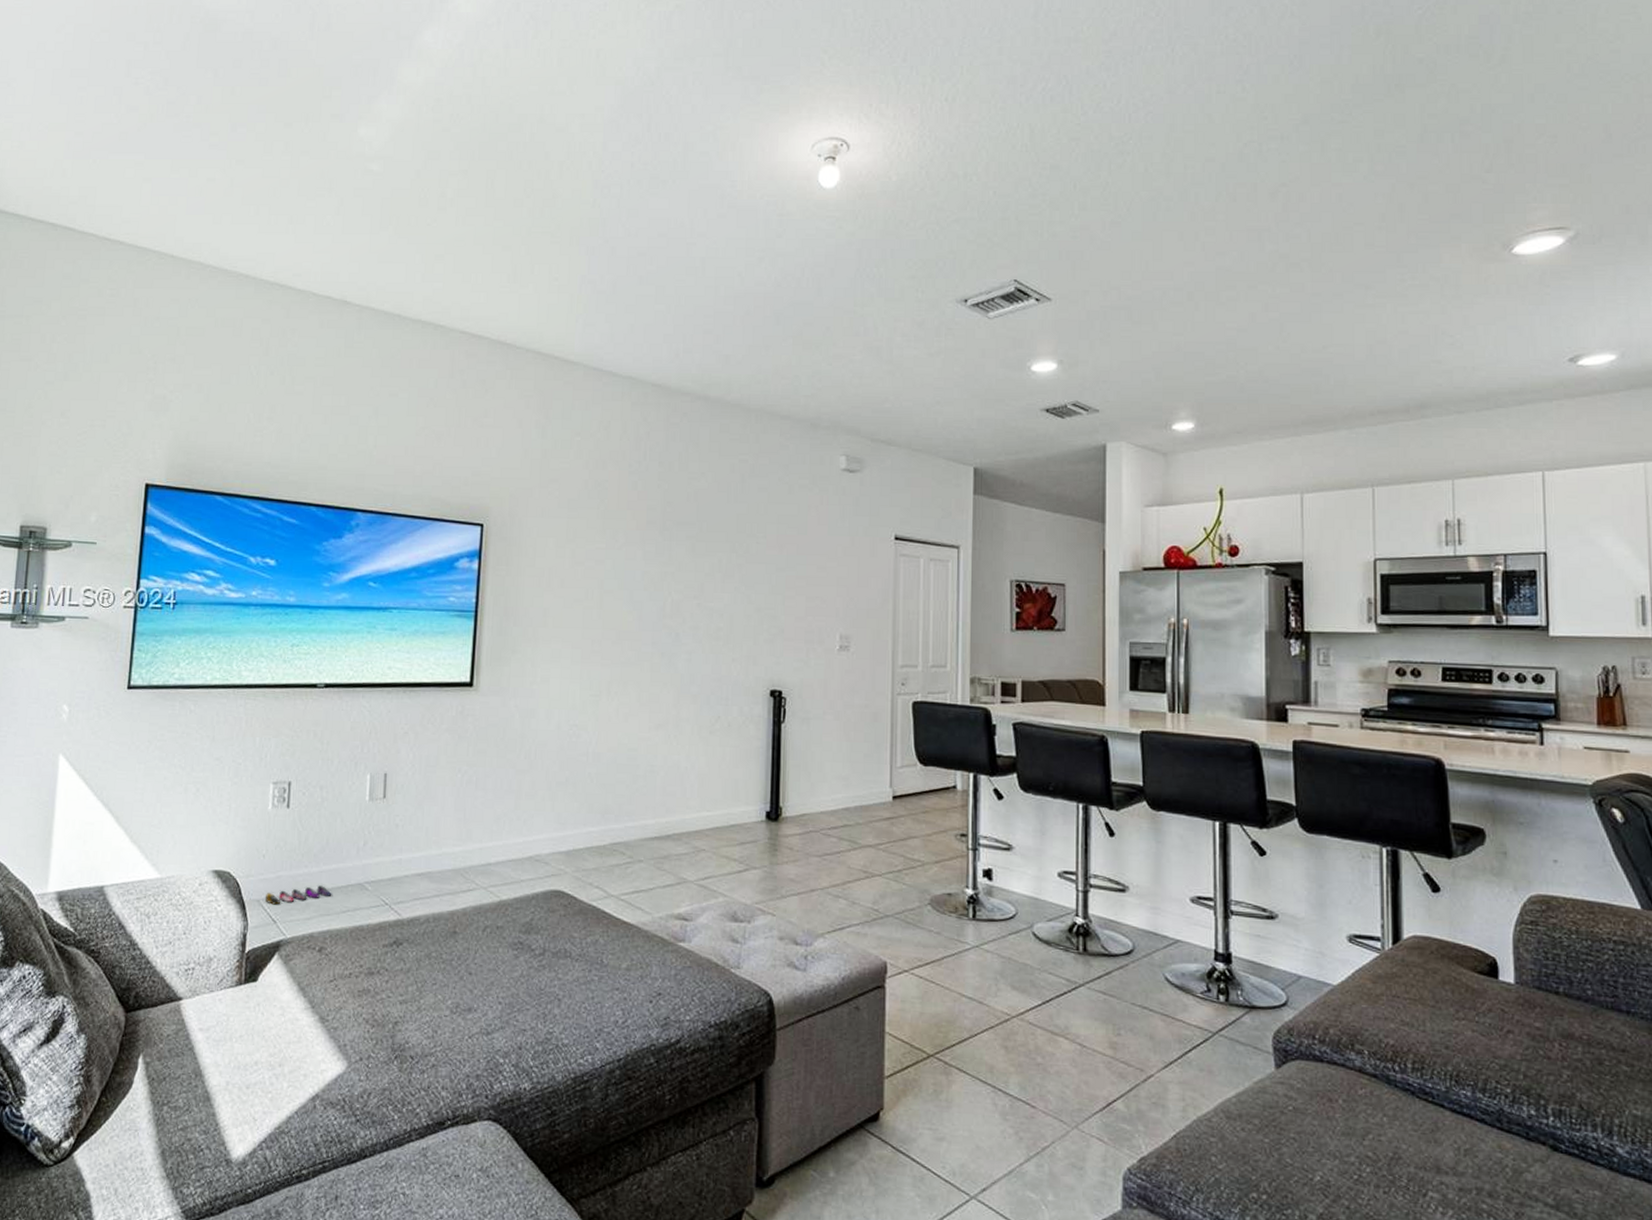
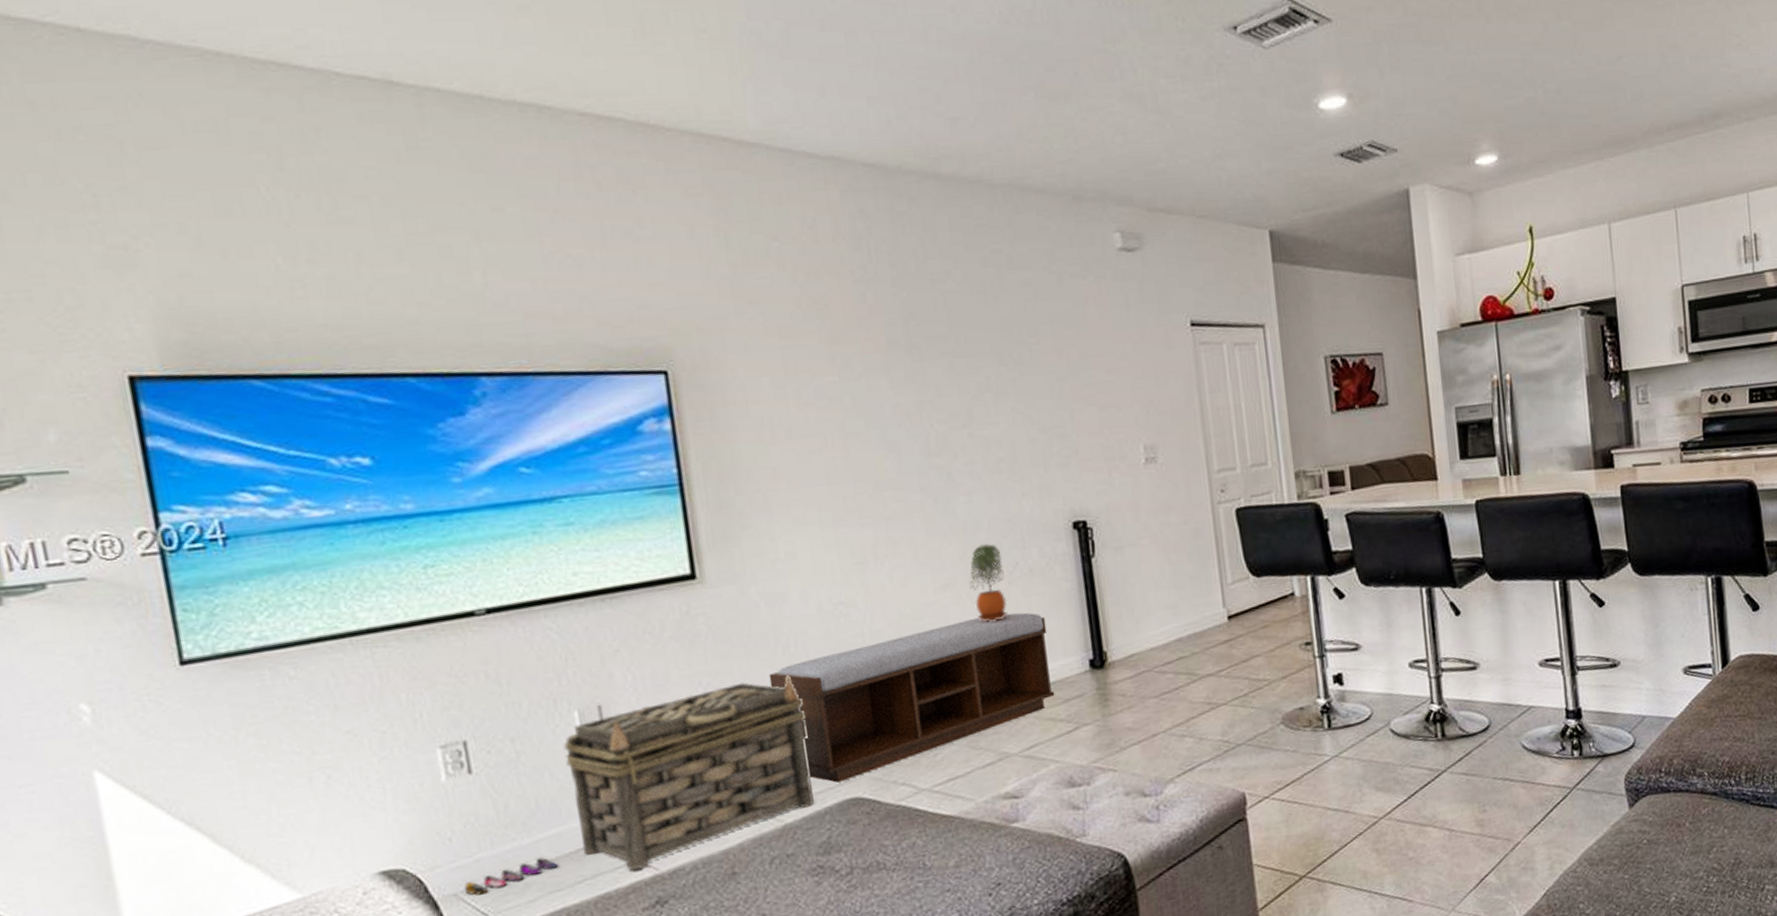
basket: none [351,775,533,911] -> present [563,674,814,870]
bench: none [510,757,735,874] -> present [768,612,1055,783]
potted plant: none [677,697,708,763] -> present [969,544,1008,622]

